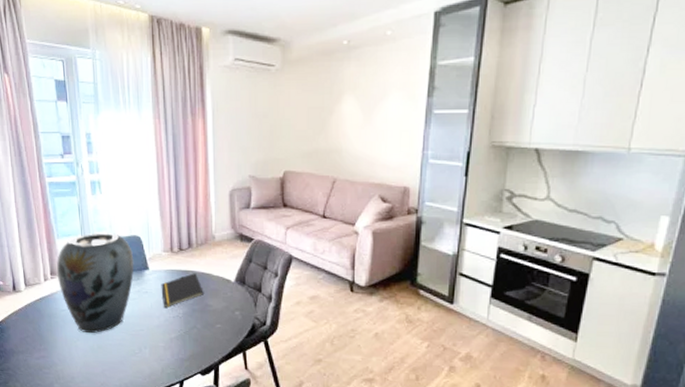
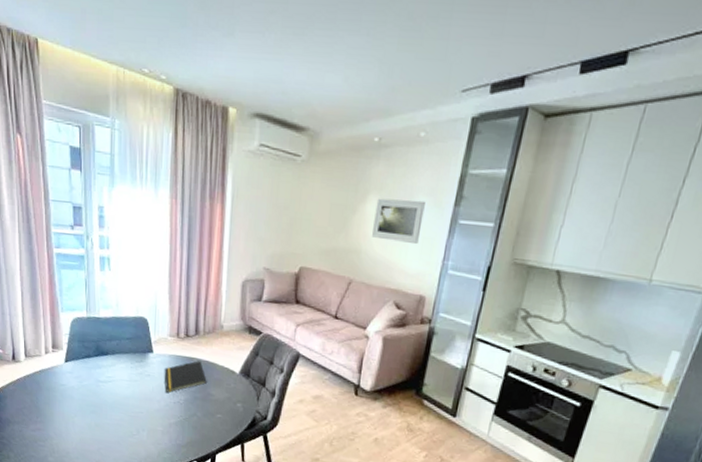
vase: present [56,233,134,334] -> none [58,310,139,411]
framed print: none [351,95,399,137] -> present [372,198,425,244]

